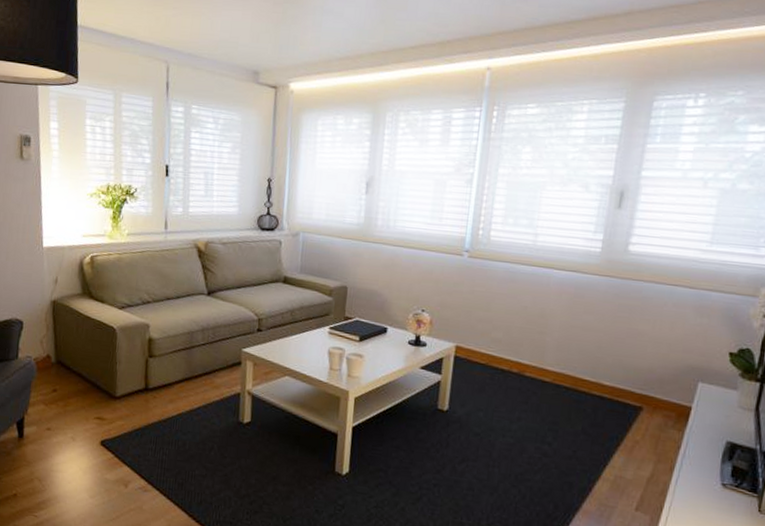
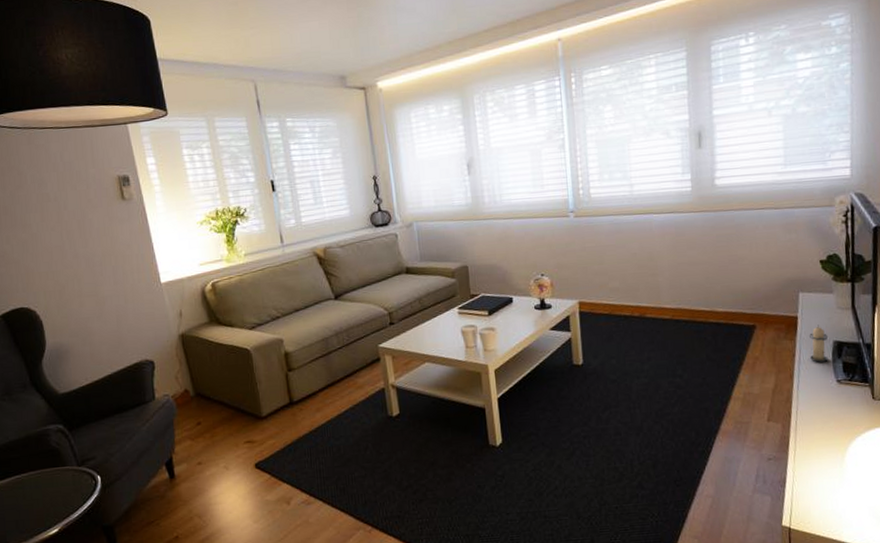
candle: none [697,420,721,462] -> present [809,324,828,362]

